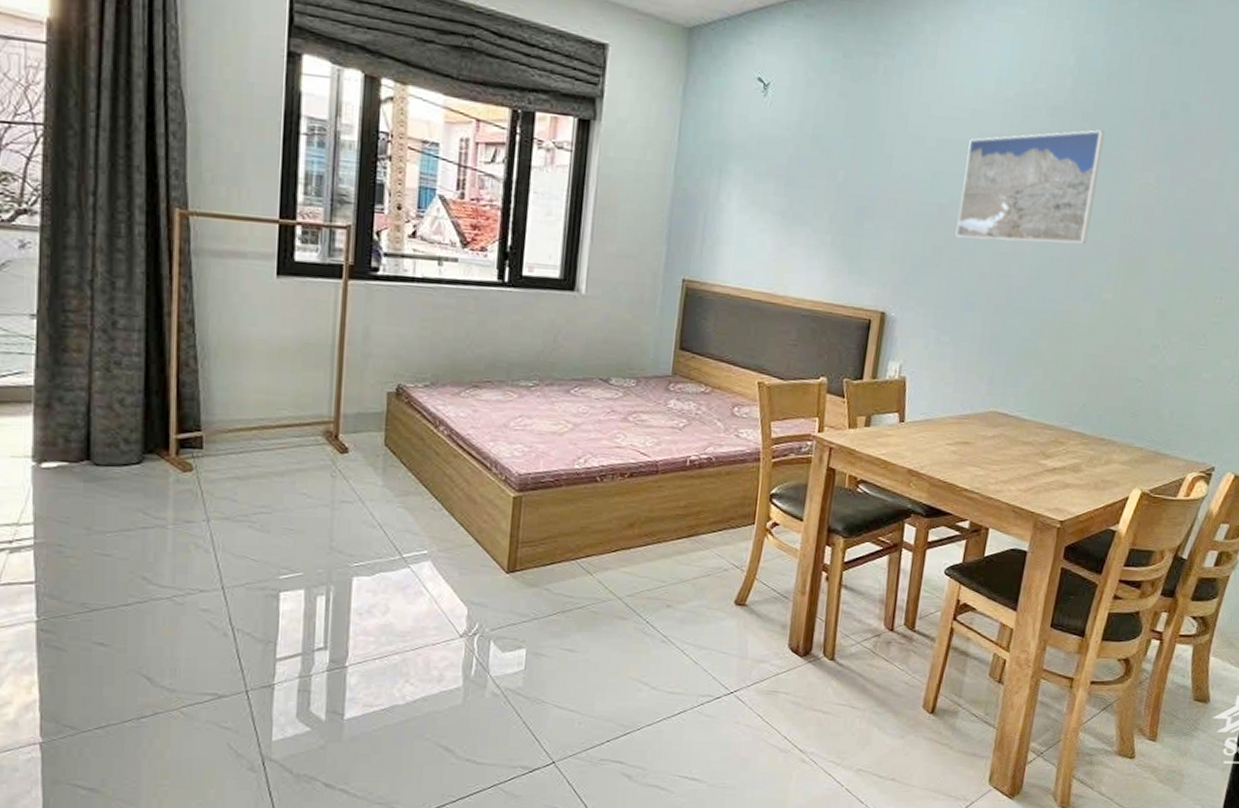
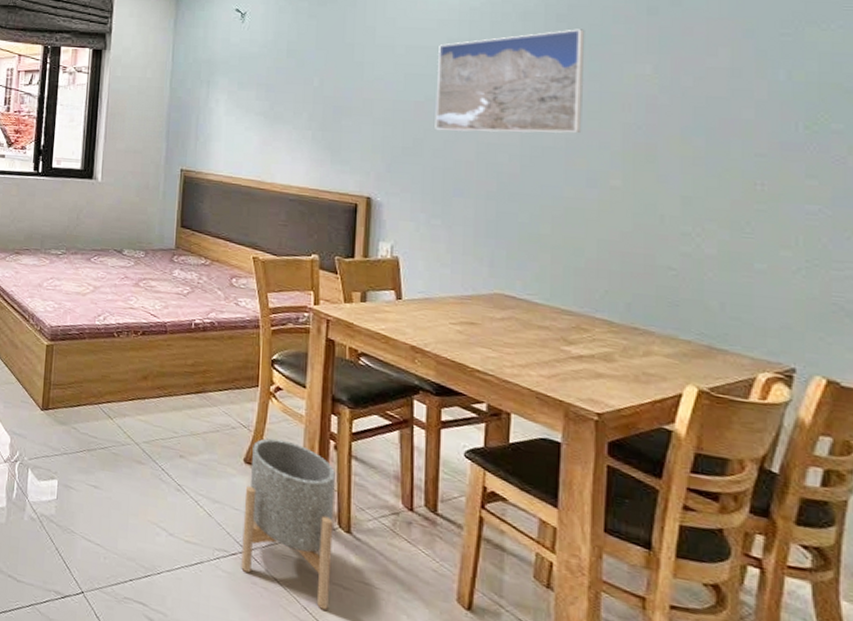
planter: none [725,576,825,736] -> present [241,438,335,610]

